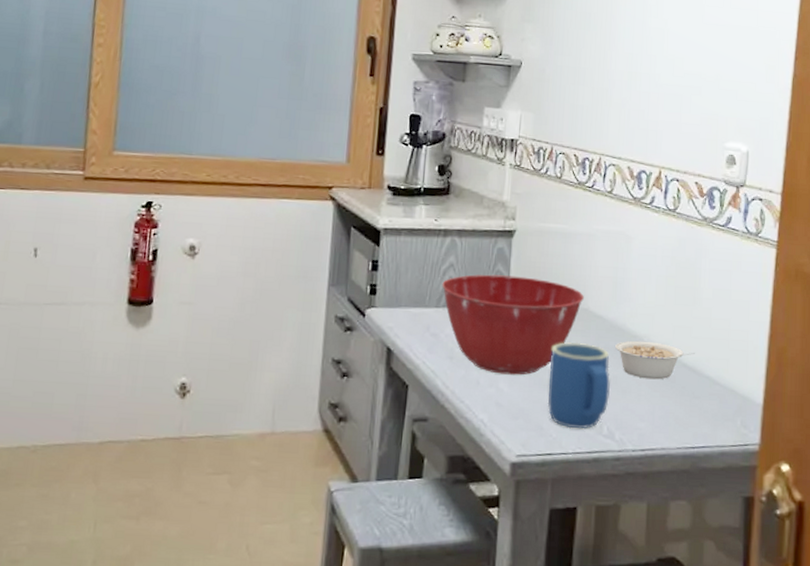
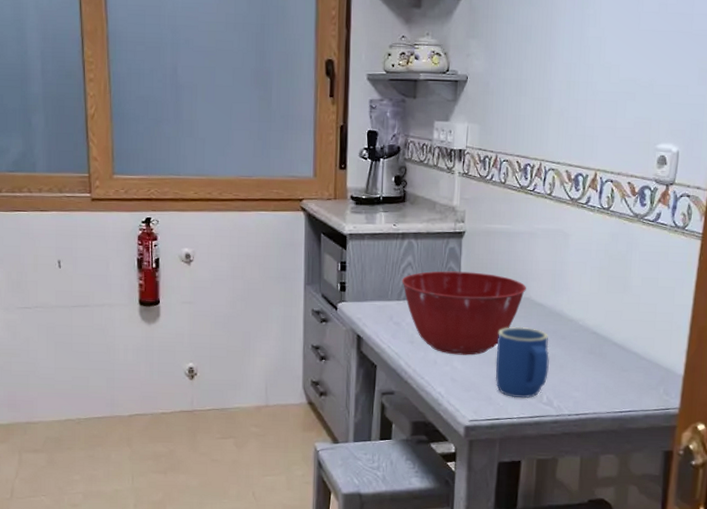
legume: present [615,340,695,380] -> none [554,324,624,357]

